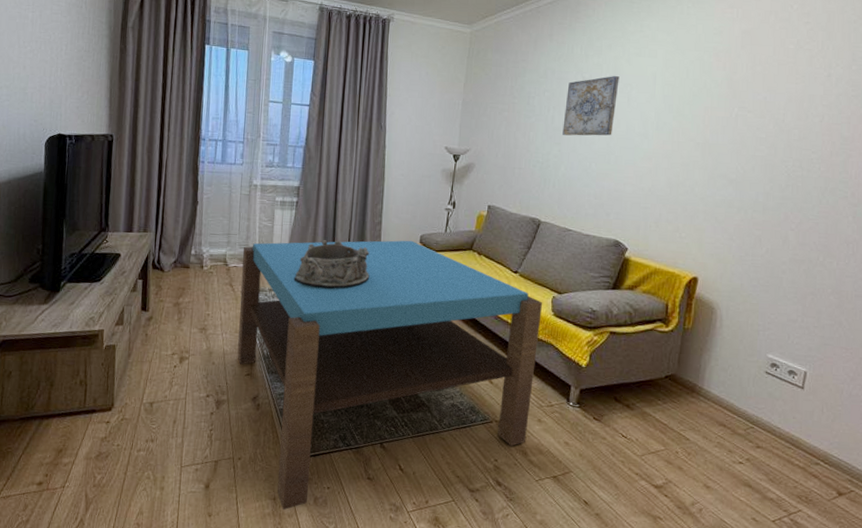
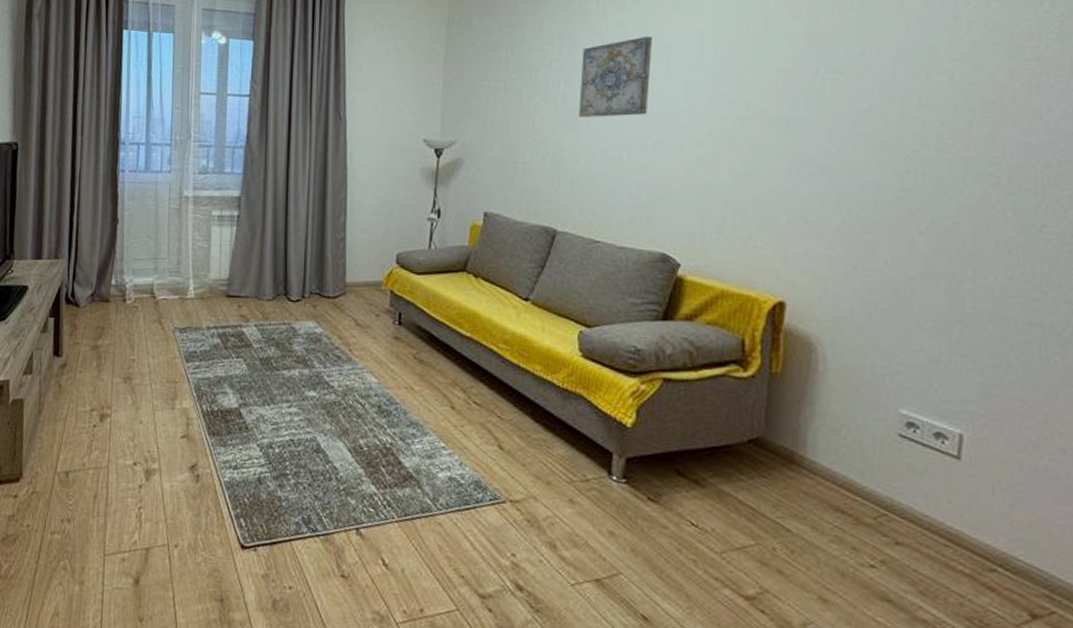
coffee table: present [237,240,542,511] -> none [170,260,565,617]
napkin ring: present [294,240,370,289] -> none [237,263,334,325]

